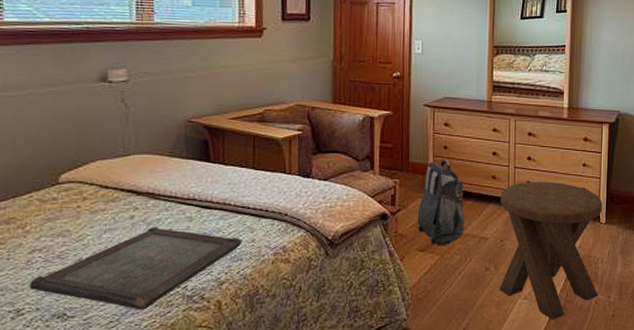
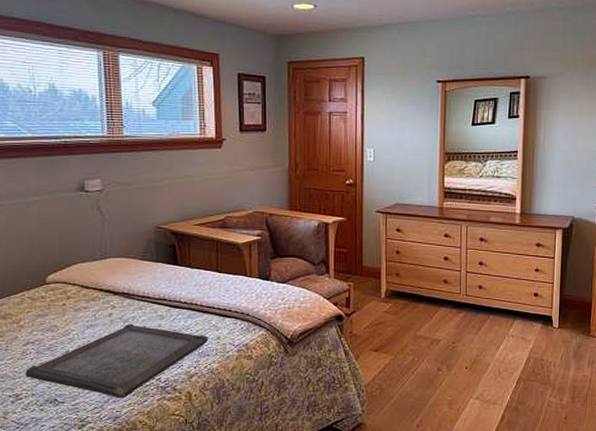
backpack: present [417,159,465,246] -> none [371,264,417,347]
music stool: present [499,181,603,320] -> none [451,286,556,420]

